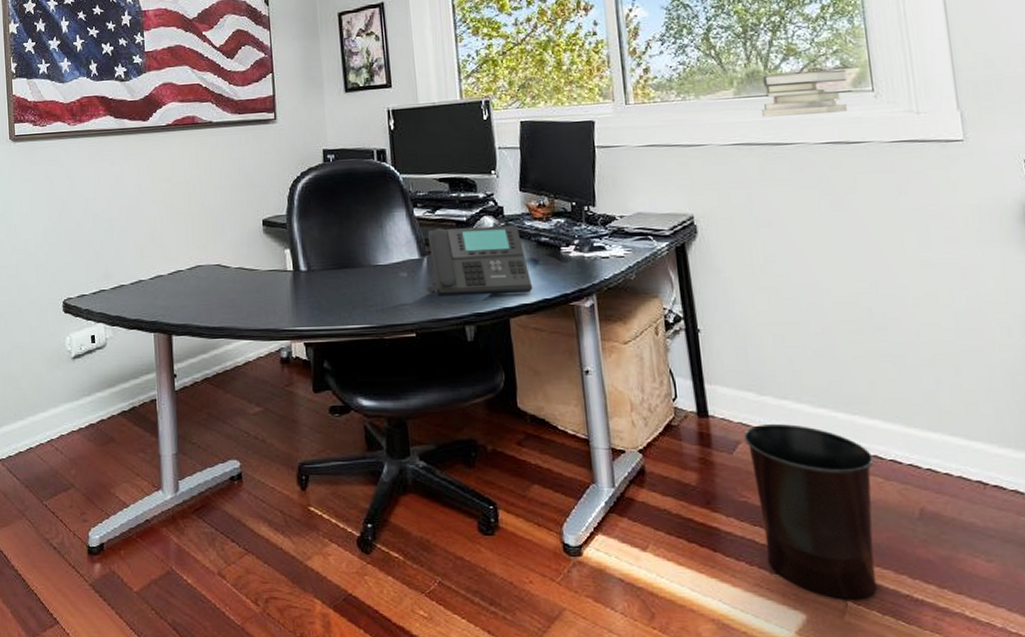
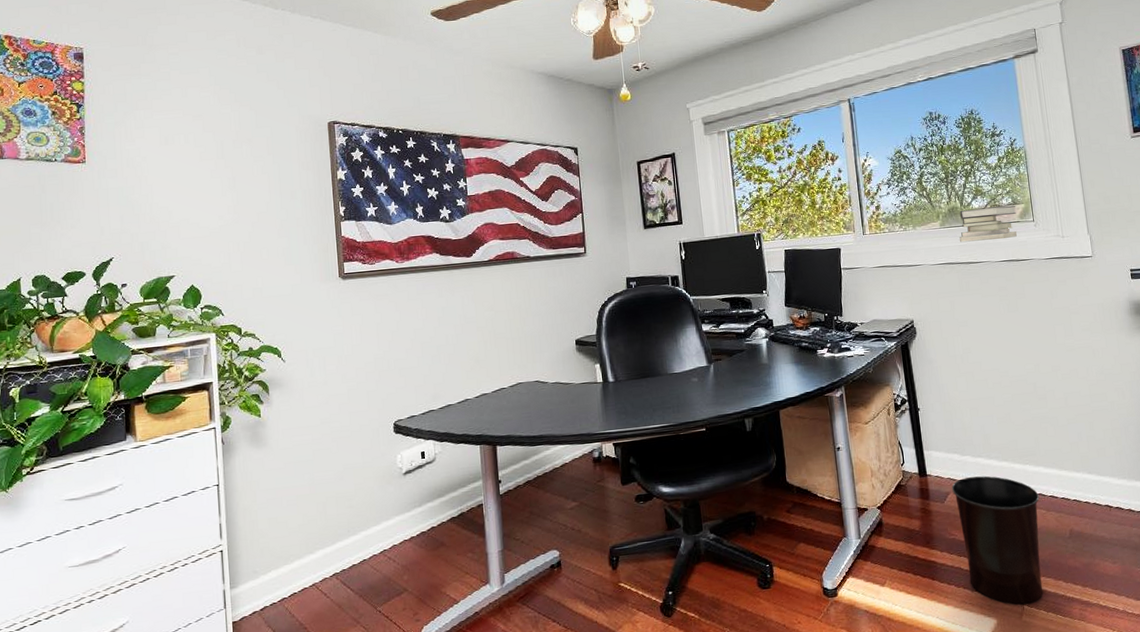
phone: present [427,225,533,297] -> none [713,334,797,397]

